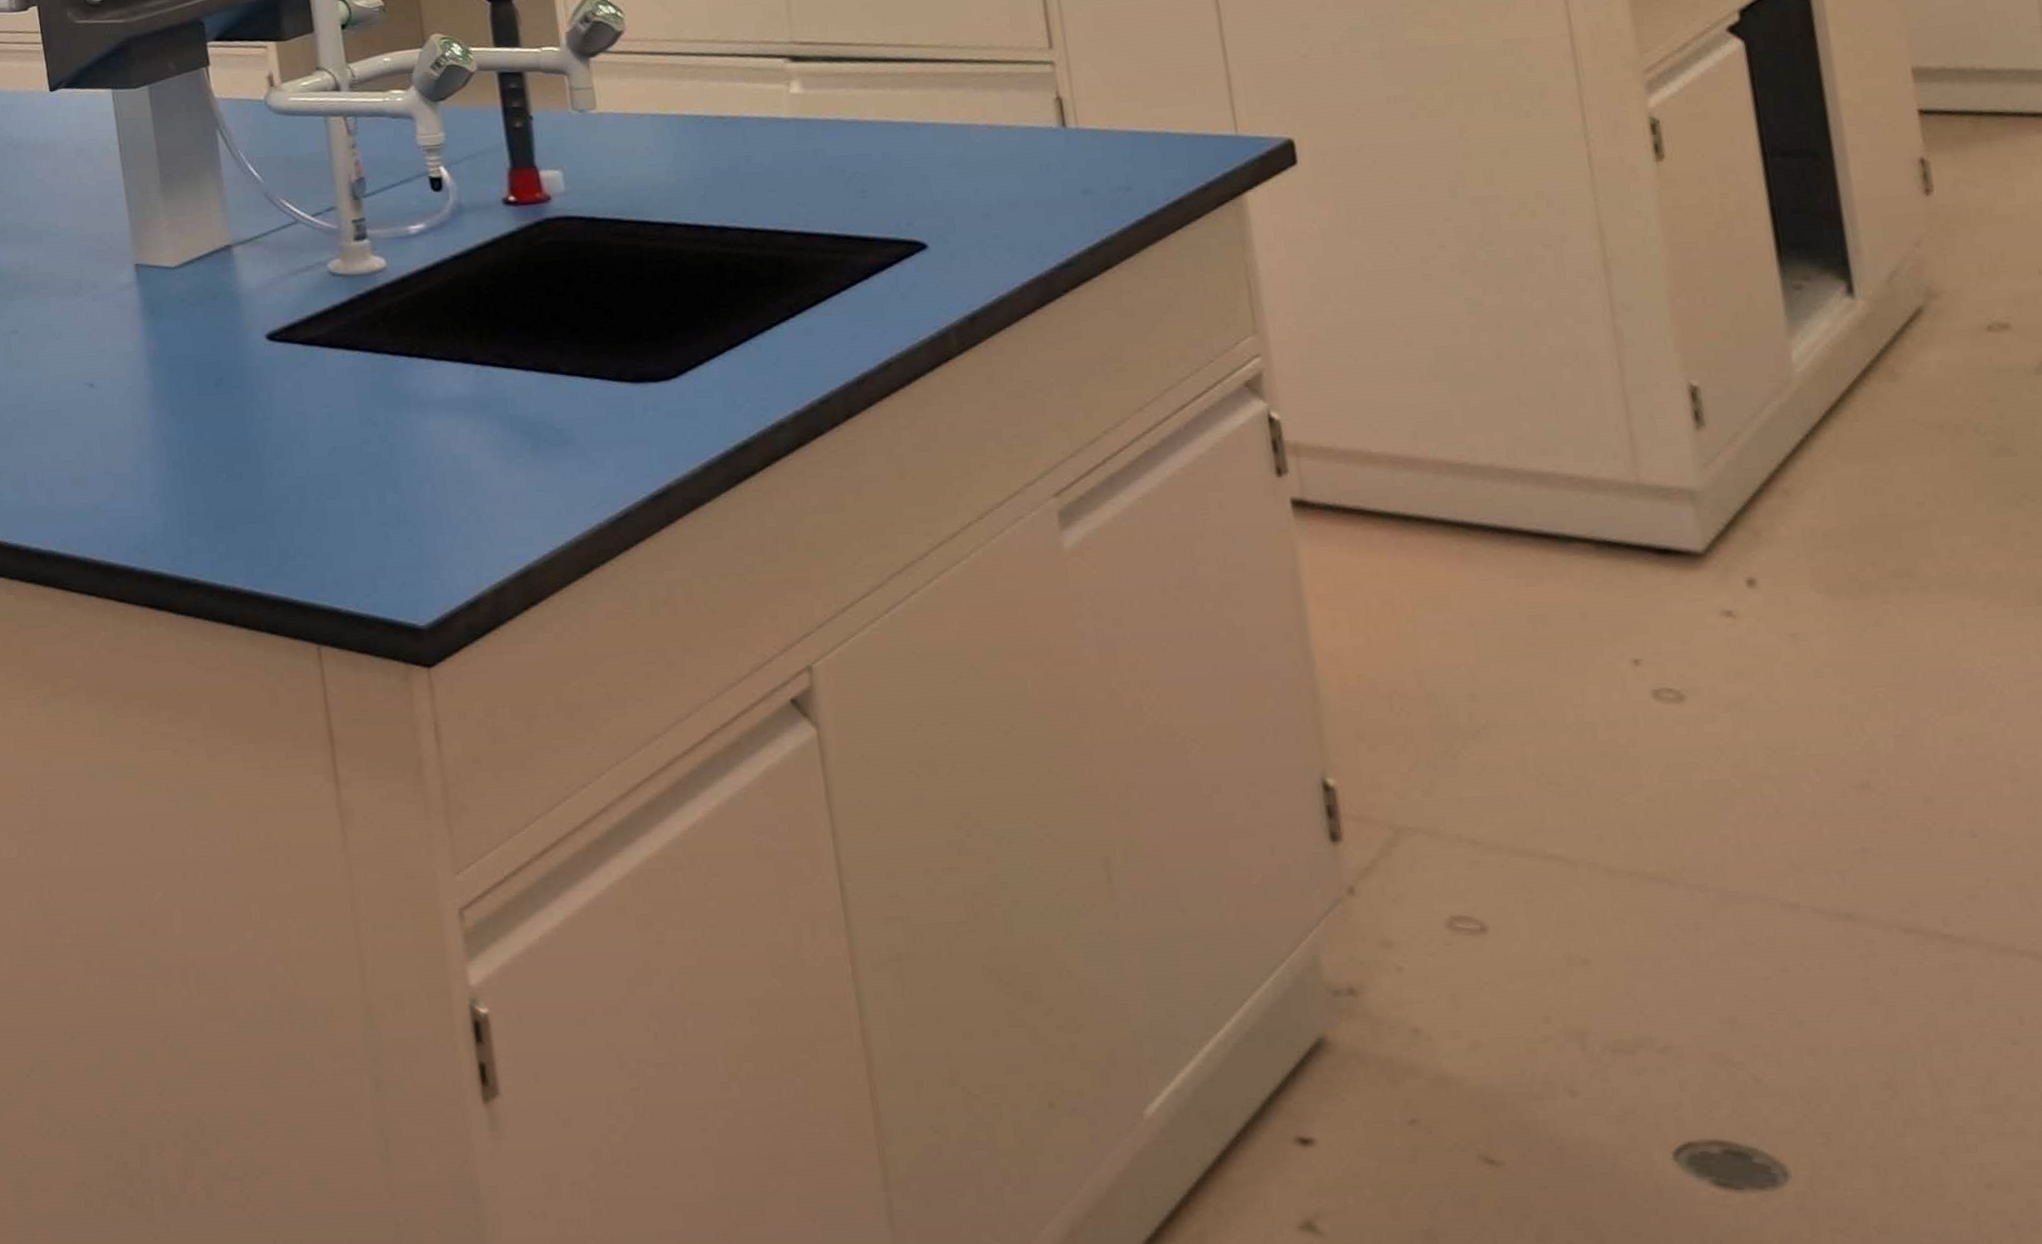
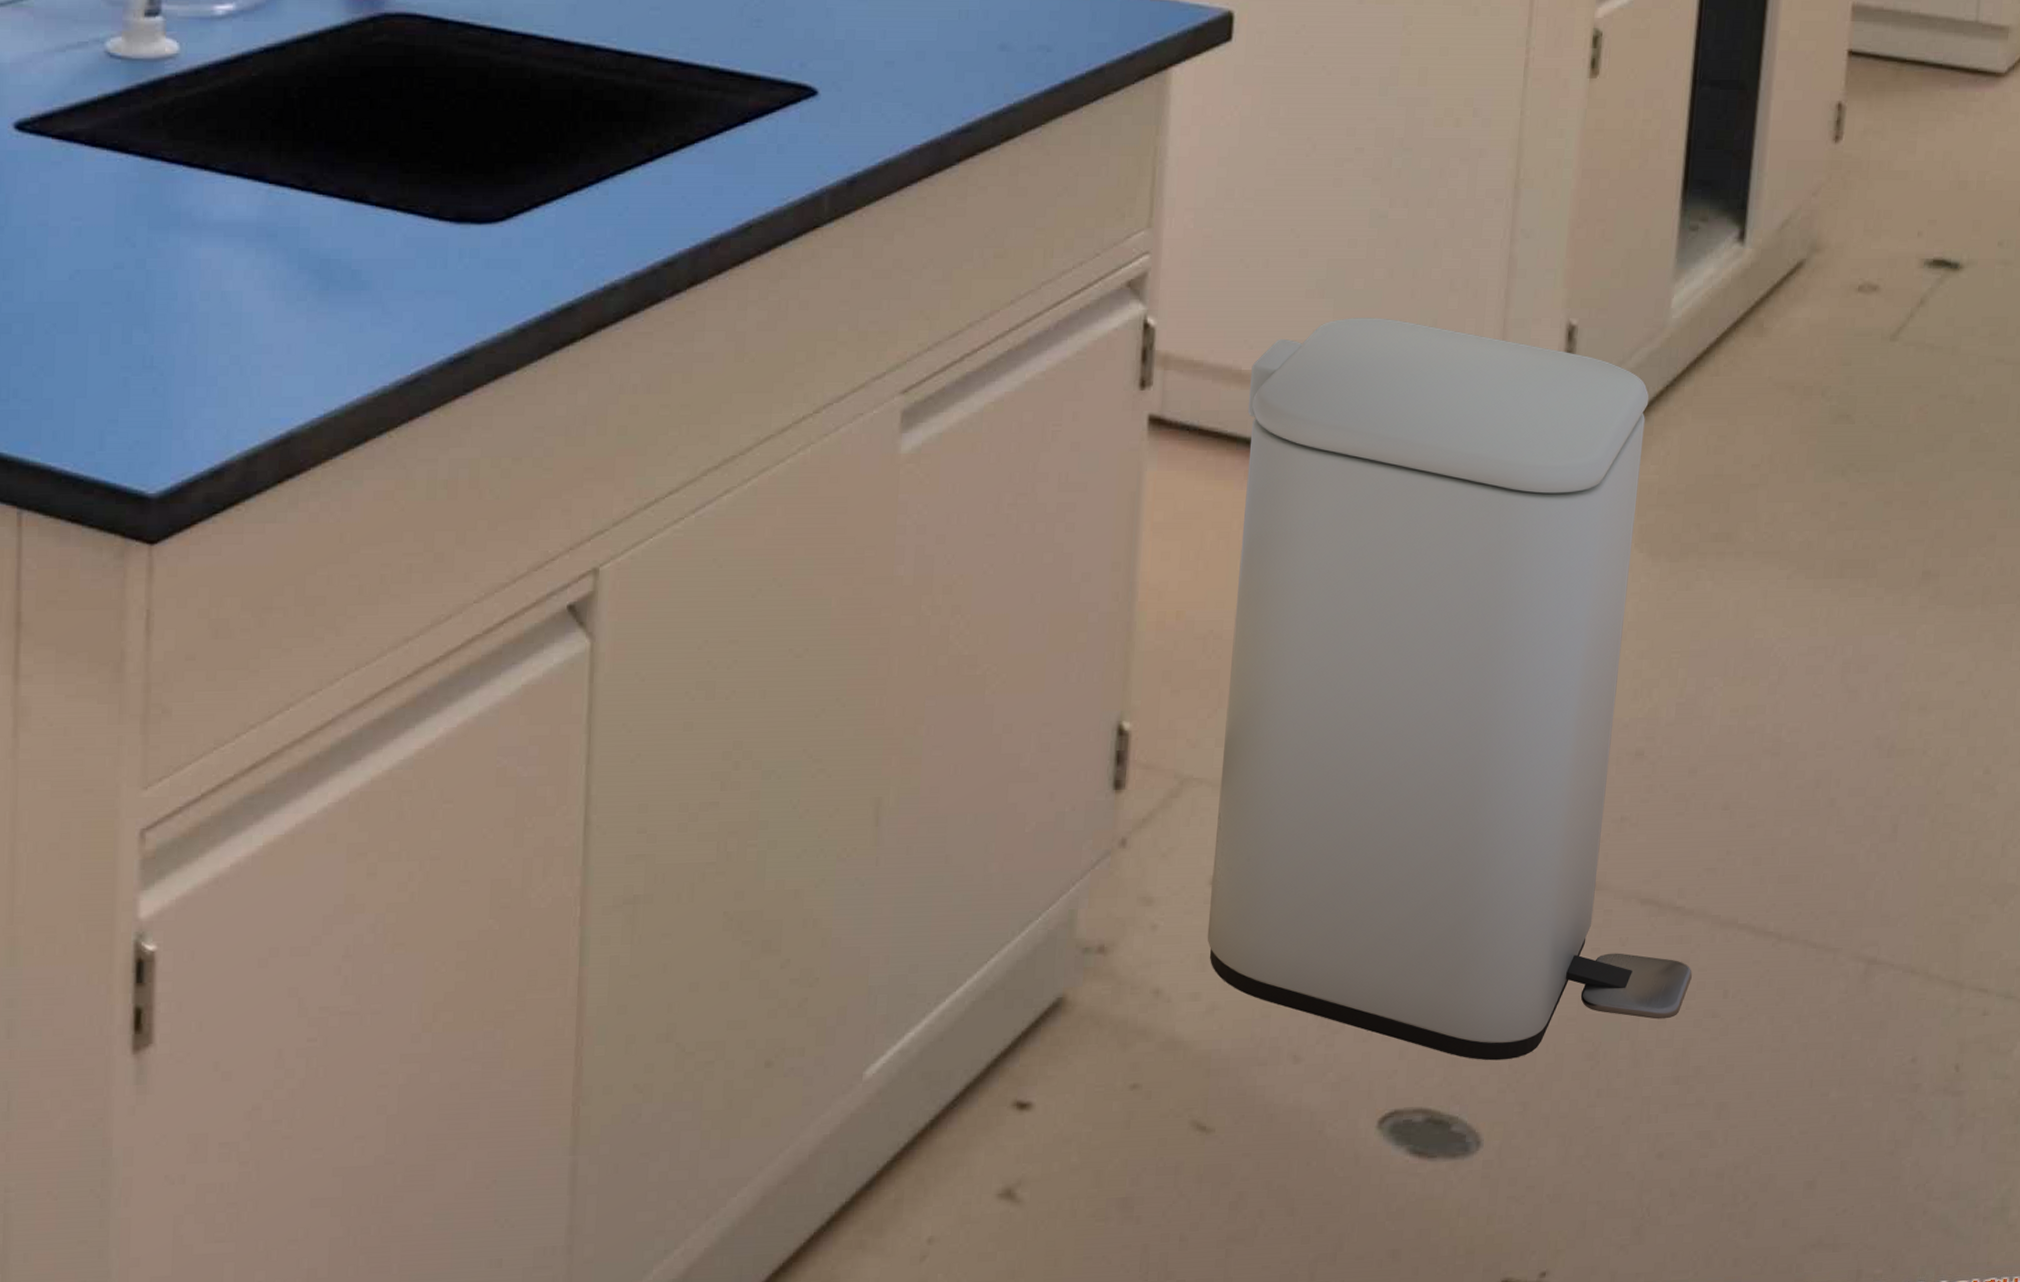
pedal bin: none [1381,394,1979,1092] -> present [1207,318,1692,1061]

